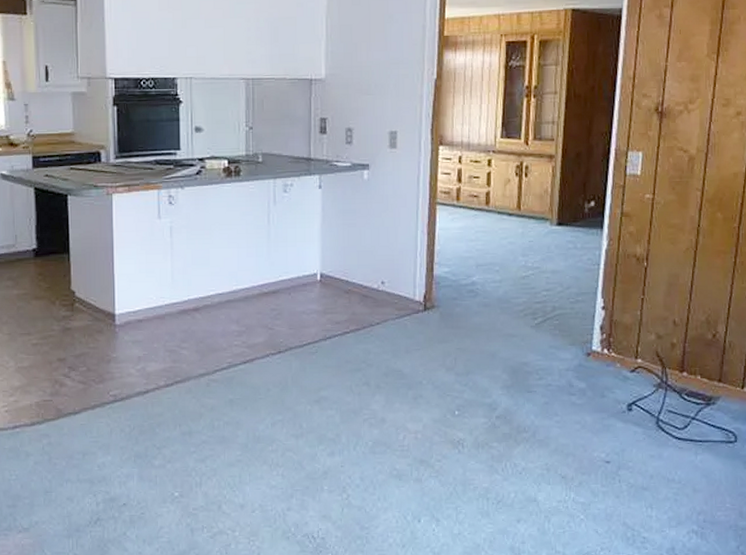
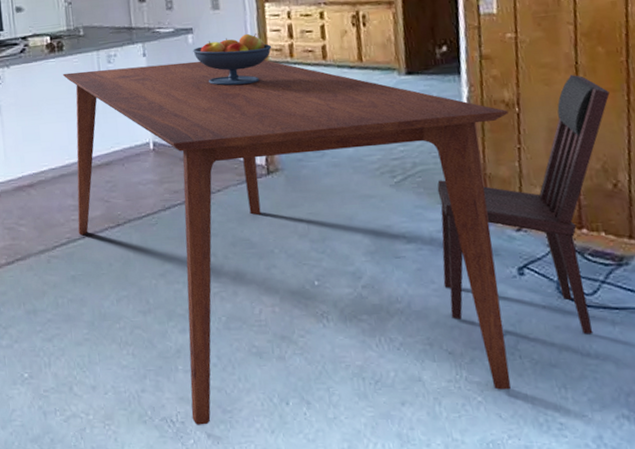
dining table: none [237,197,638,541] -> present [62,60,512,425]
fruit bowl: none [367,174,441,224] -> present [193,33,272,86]
dining chair: none [565,235,721,463] -> present [437,74,610,334]

